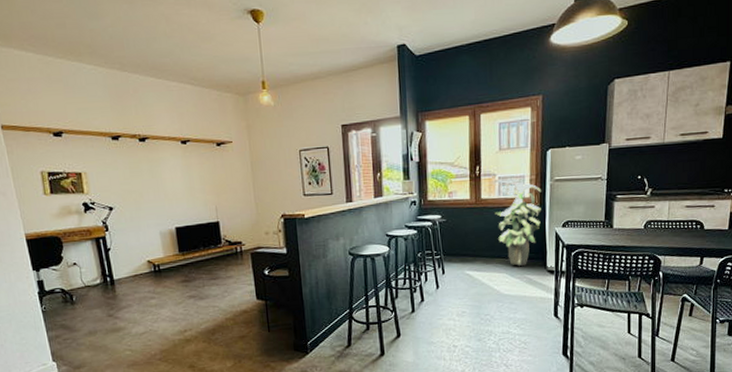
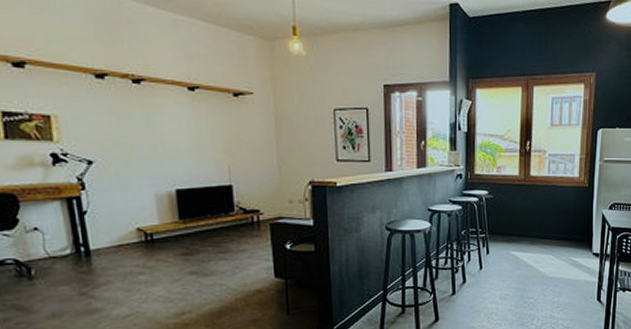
indoor plant: present [495,178,542,266] -> none [543,156,591,248]

